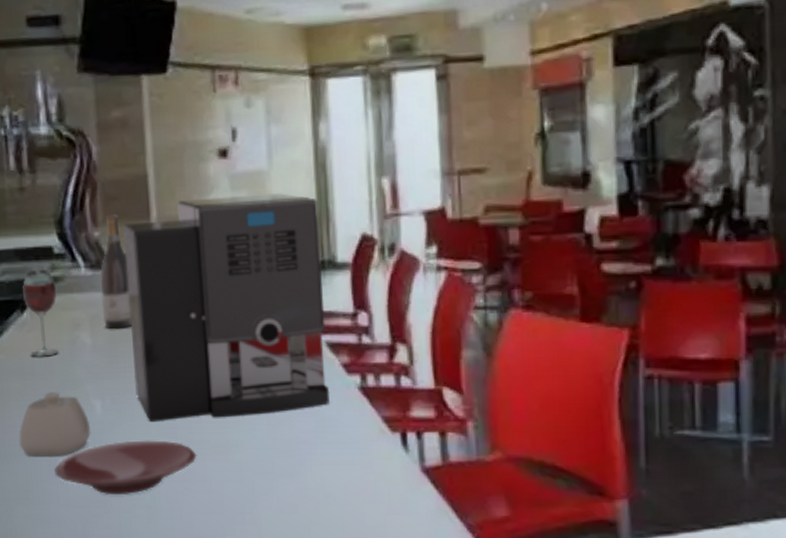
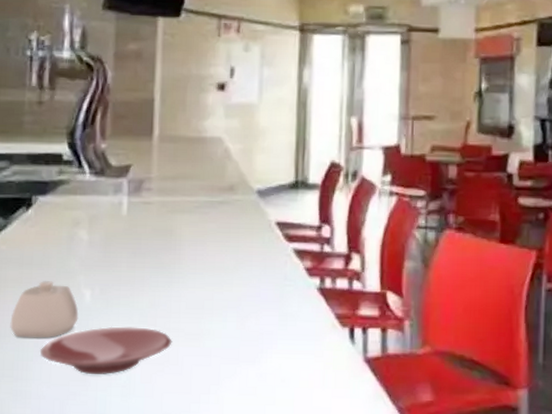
wineglass: present [23,270,59,358] -> none [30,173,62,250]
wine bottle: present [100,214,131,330] -> none [100,130,128,229]
coffee machine: present [123,193,330,421] -> none [123,122,298,311]

